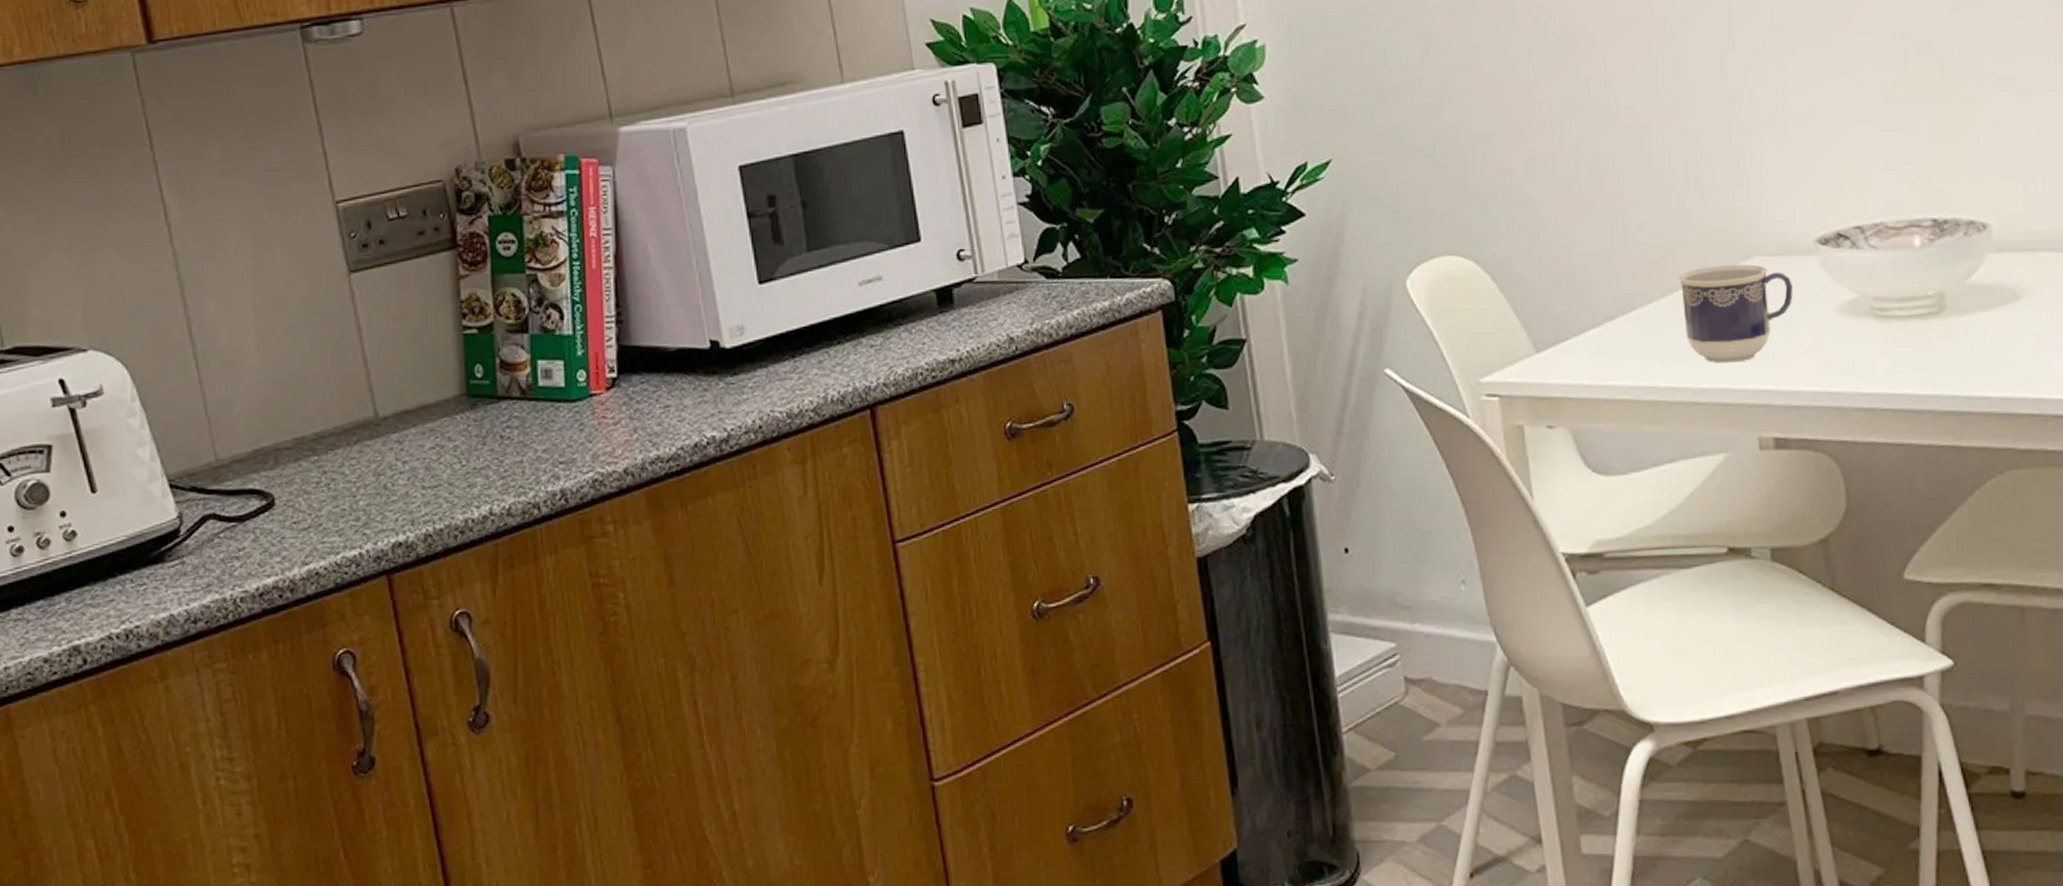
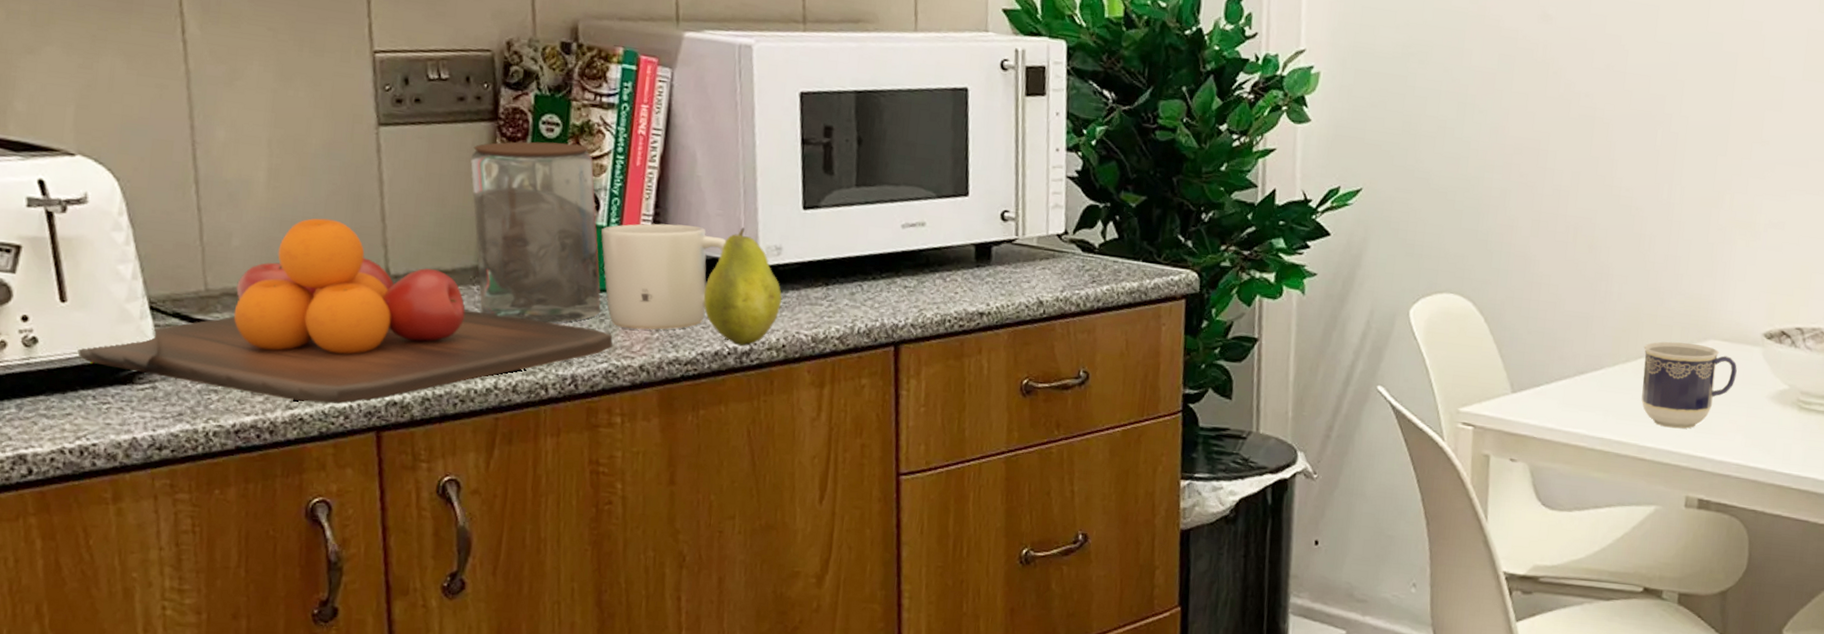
chopping board: none [111,372,596,556] -> present [77,218,613,405]
jar: none [438,257,579,442] -> present [470,141,601,324]
mug: none [569,319,690,434] -> present [601,223,727,330]
fruit: none [674,313,753,434] -> present [703,227,782,347]

